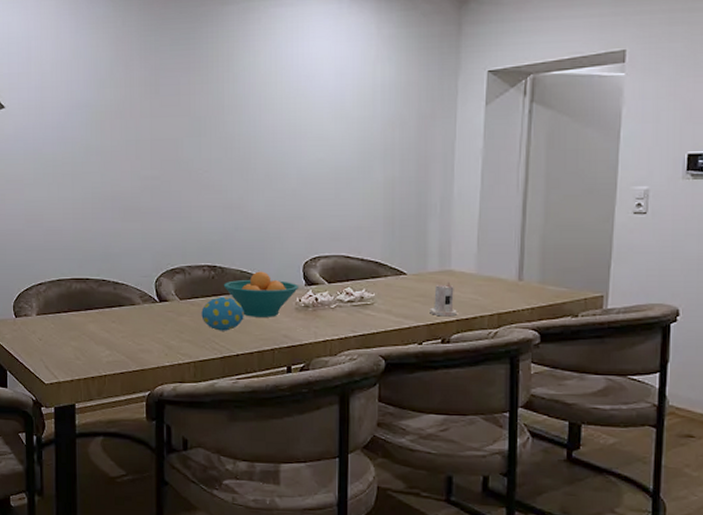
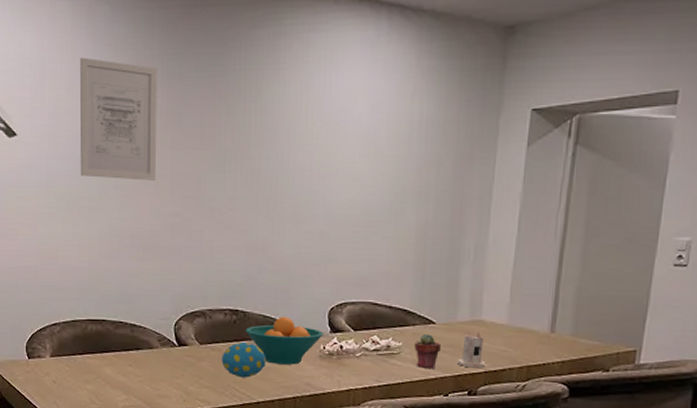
wall art: none [63,35,136,146] -> present [80,57,157,180]
potted succulent: none [387,284,413,318] -> present [414,333,441,368]

